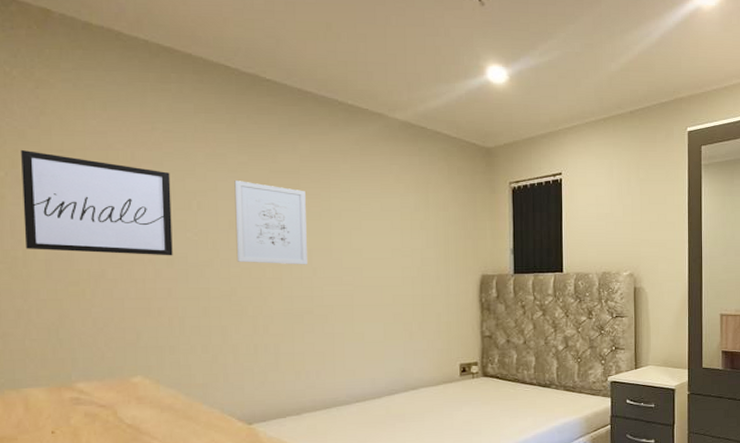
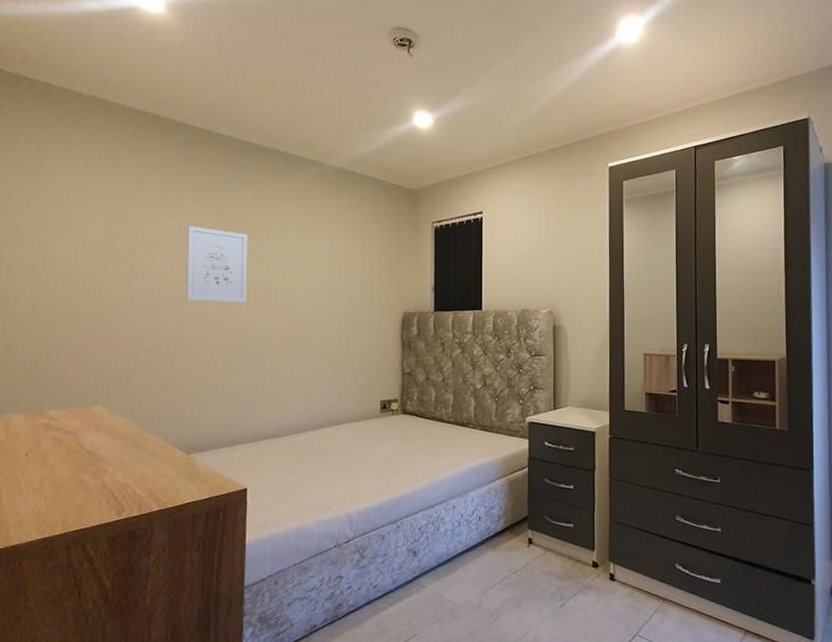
wall art: present [21,149,173,256] -> none [17,203,136,296]

